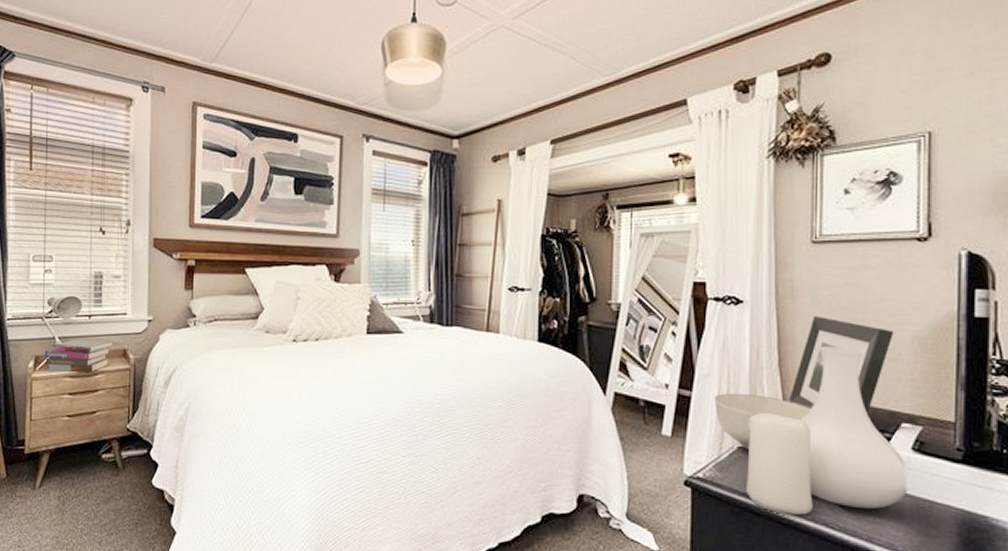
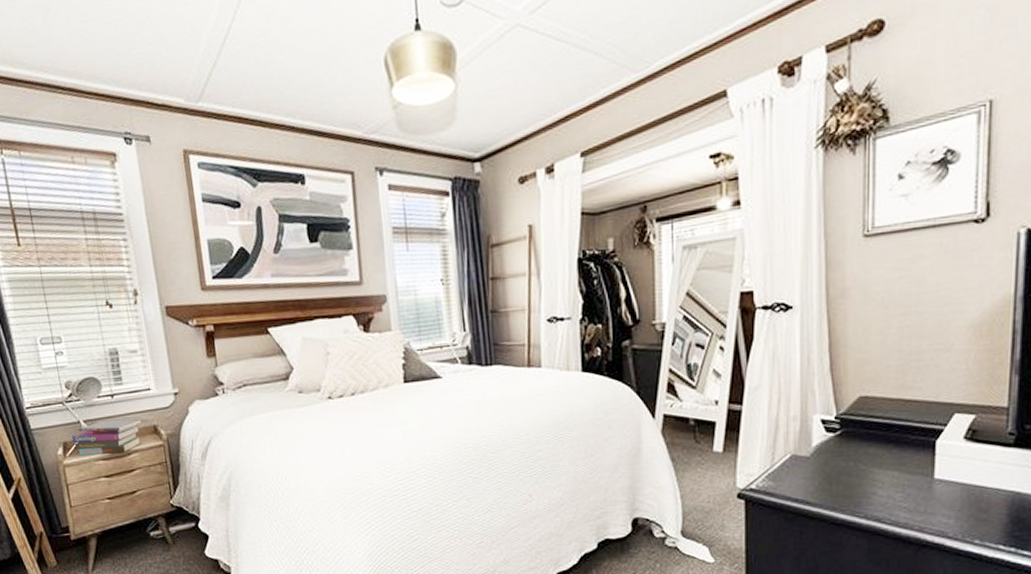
bowl: present [713,393,811,450] -> none [764,401,863,457]
candle: present [745,413,813,515] -> none [798,418,865,515]
picture frame: present [789,315,895,414] -> none [841,313,949,410]
vase: present [800,345,909,510] -> none [852,343,961,502]

